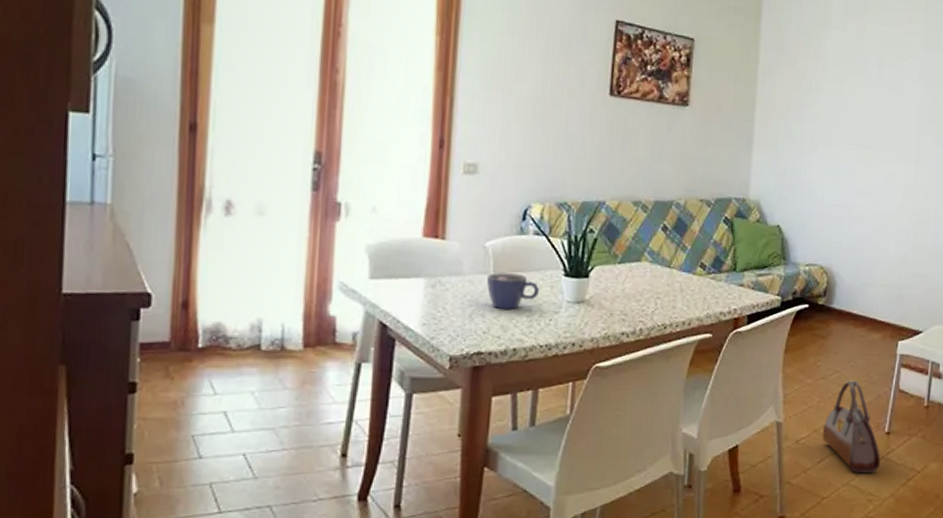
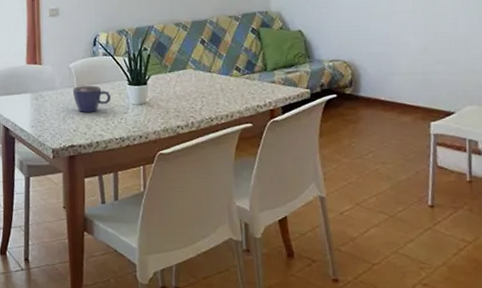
handbag: present [822,380,881,474] -> none [364,158,428,243]

